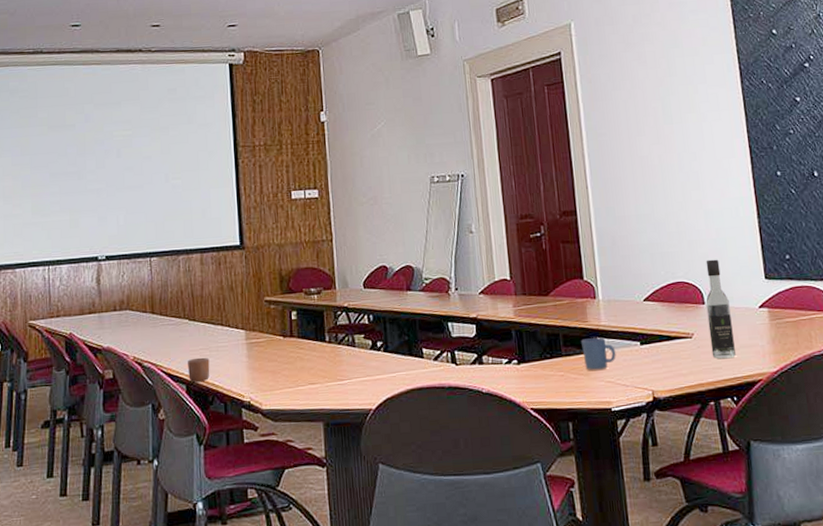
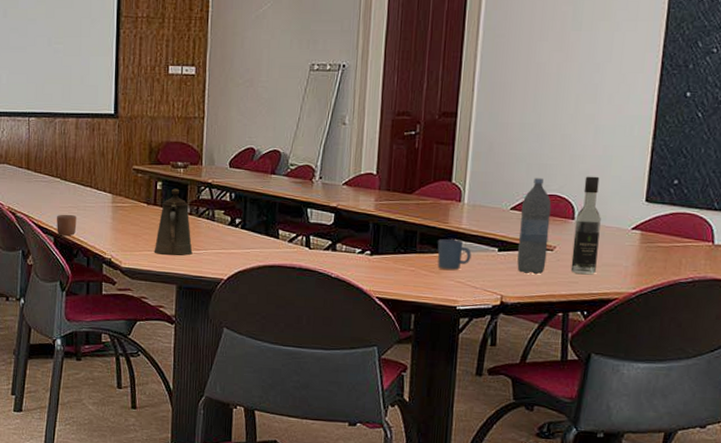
coffee pot: none [295,316,337,390] -> present [154,188,193,256]
water bottle: none [653,266,688,366] -> present [517,178,552,275]

